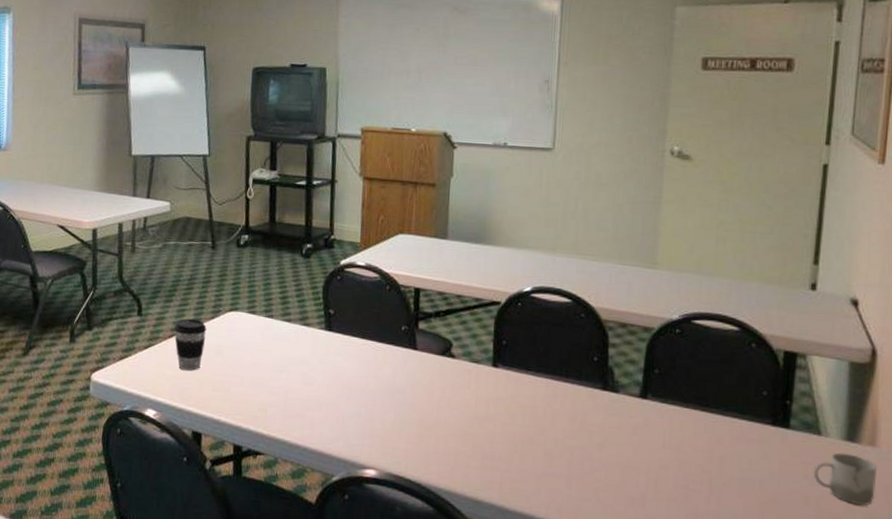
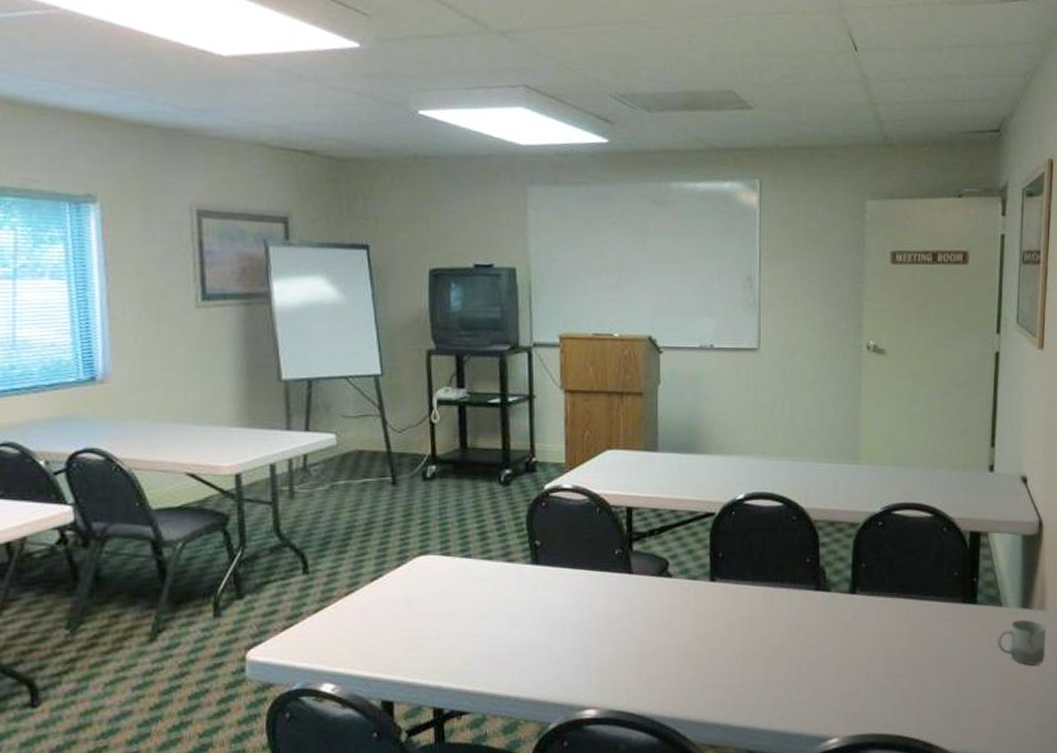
coffee cup: present [174,318,207,371] -> none [351,569,392,632]

